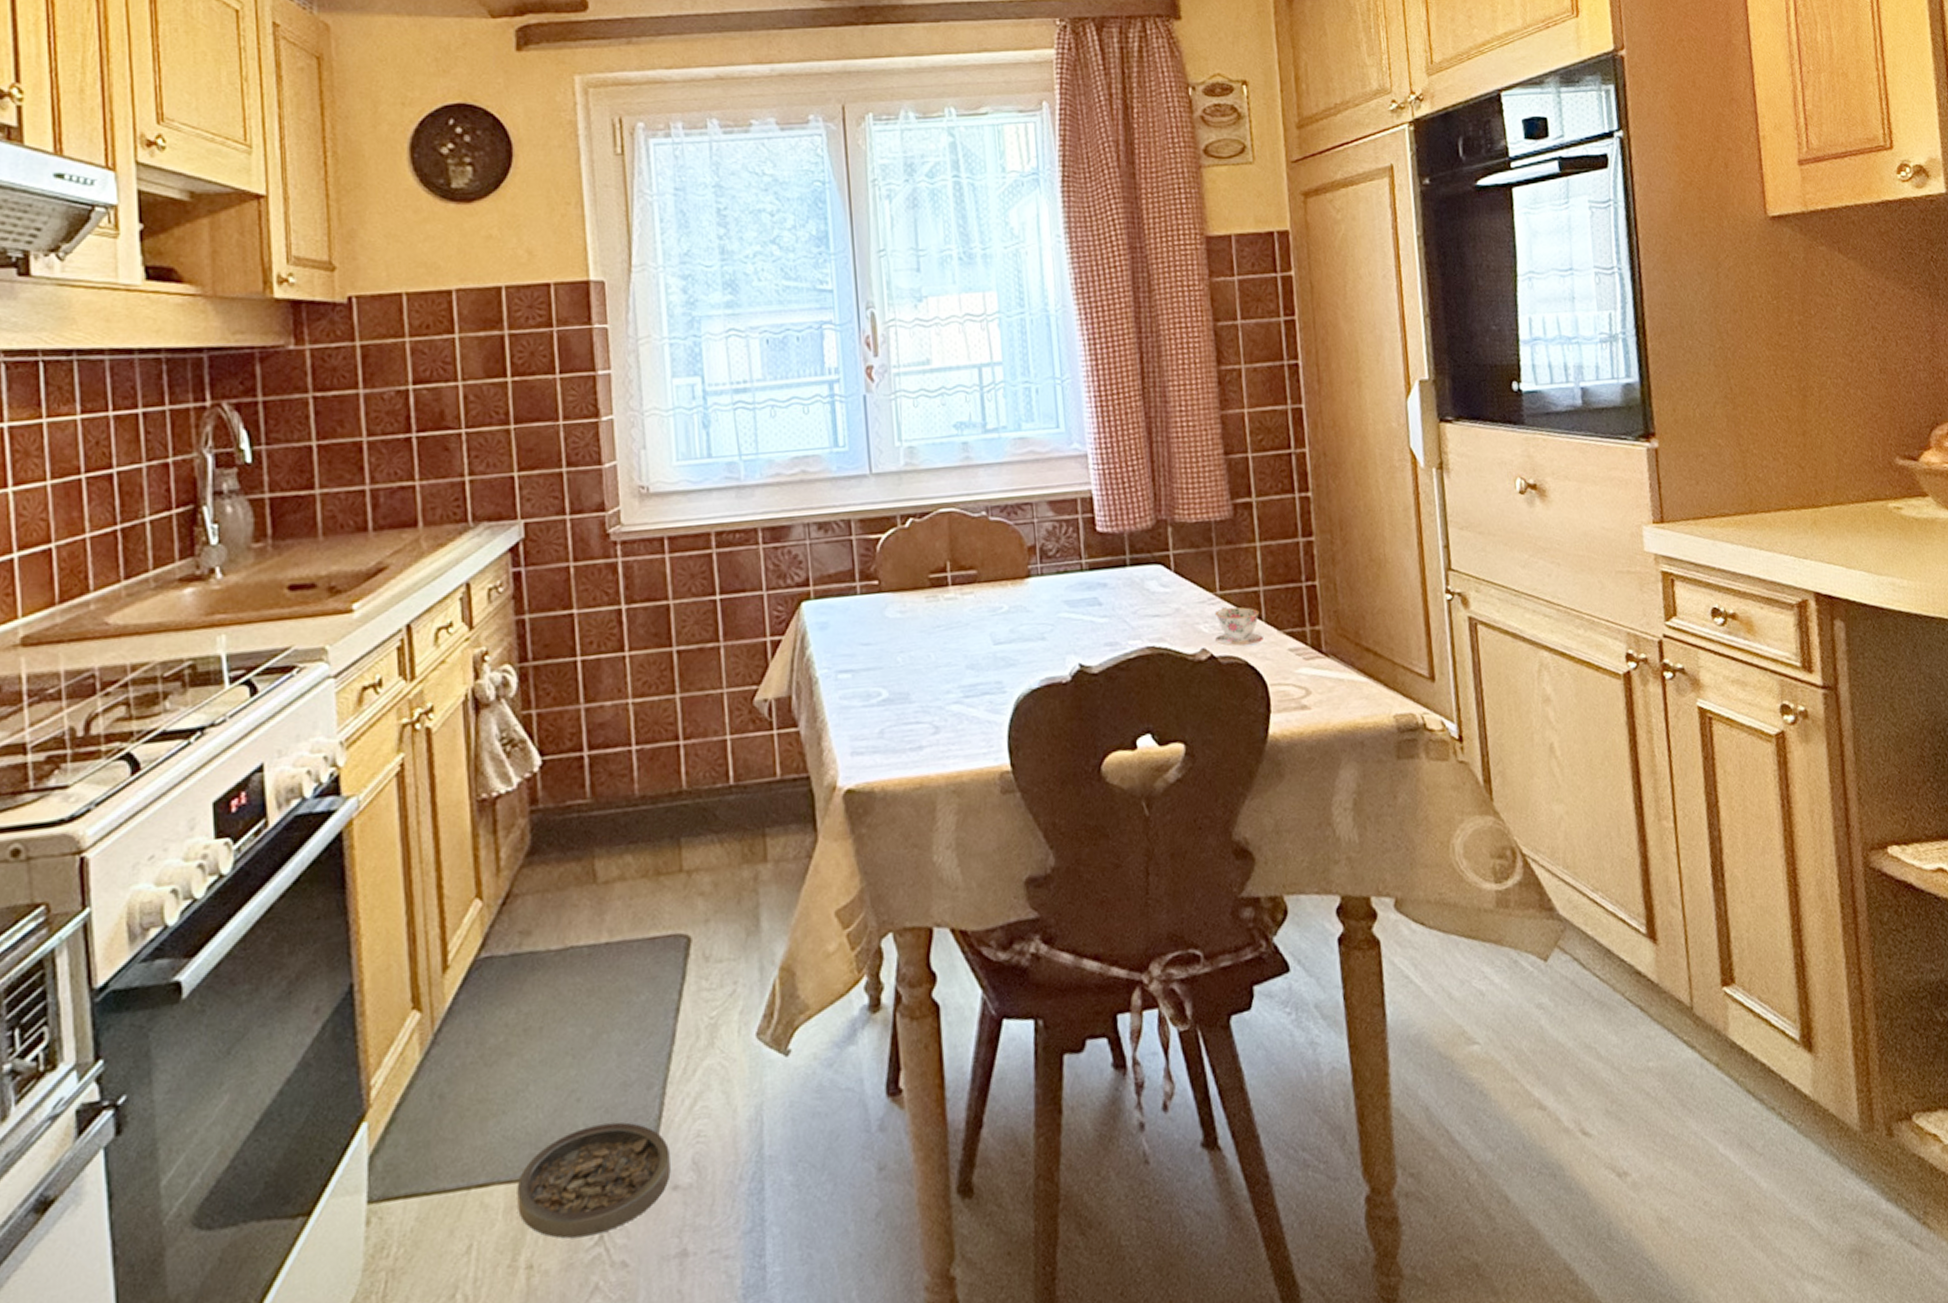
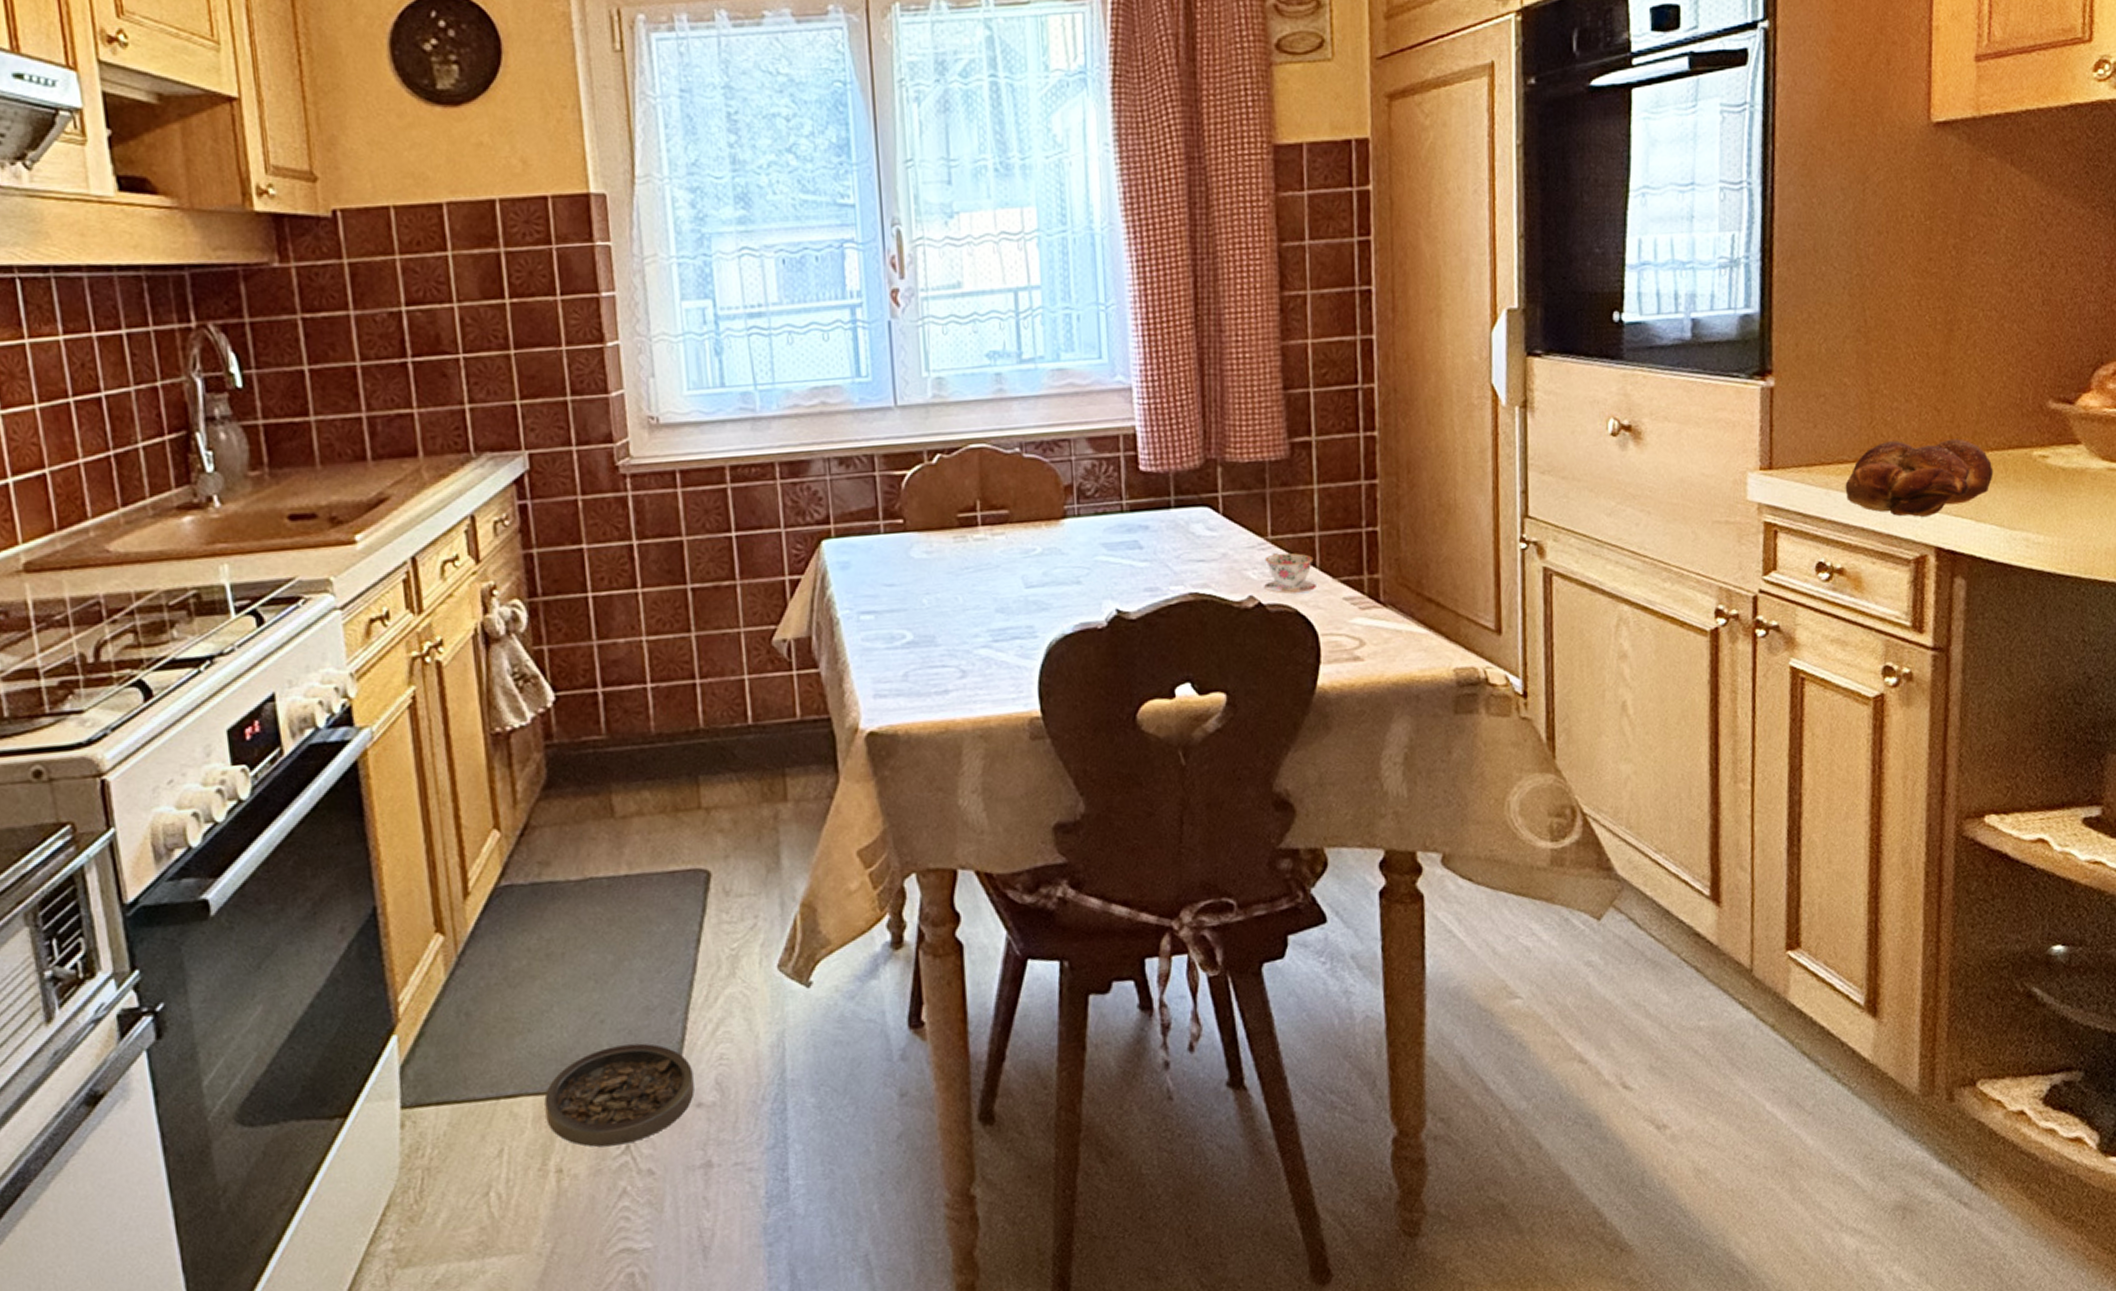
bread loaf: none [1729,493,1857,565] -> present [1845,438,1993,517]

